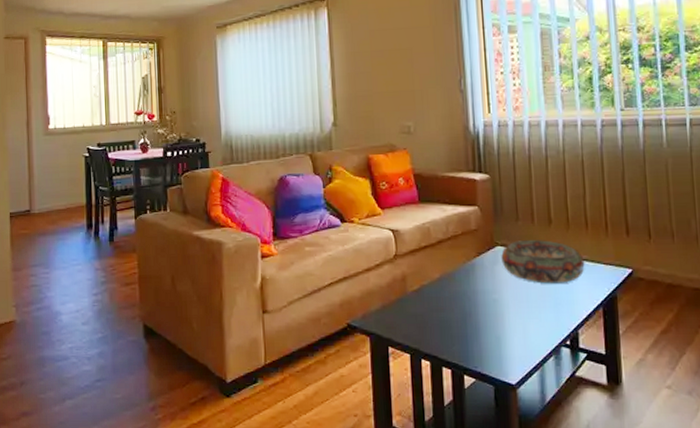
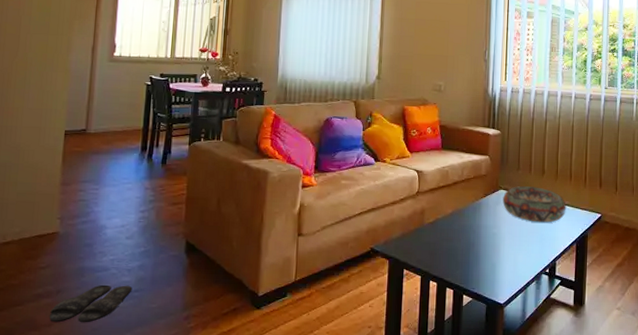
slippers: none [17,374,94,415] -> present [50,284,133,322]

